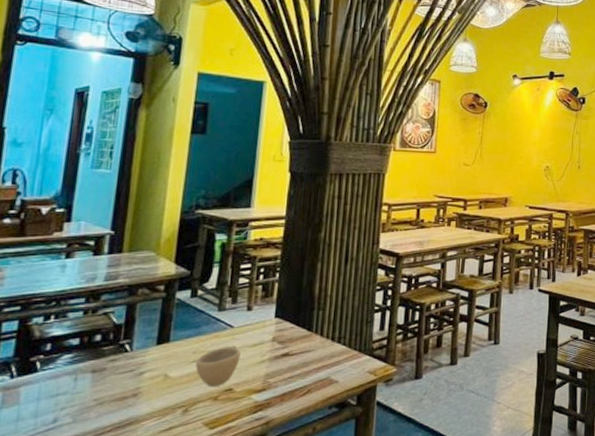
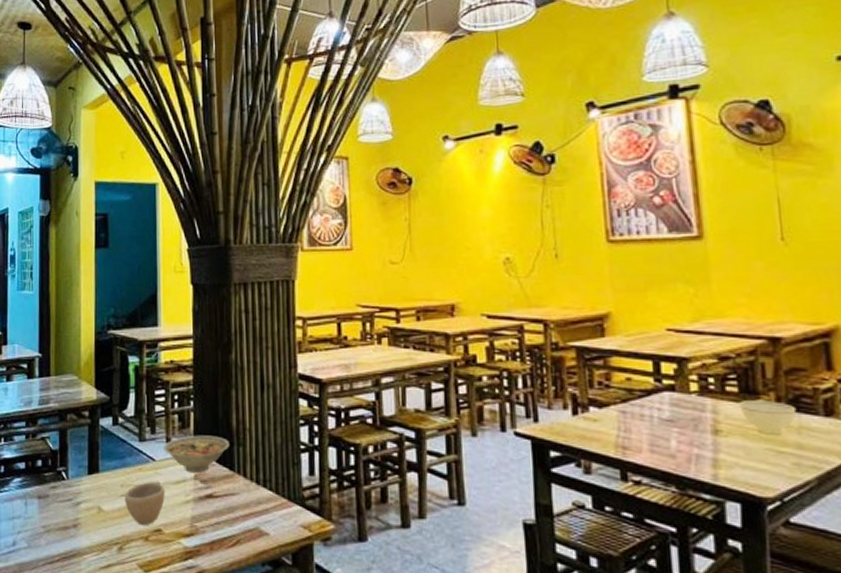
soup bowl: none [244,302,310,335] -> present [164,435,229,473]

